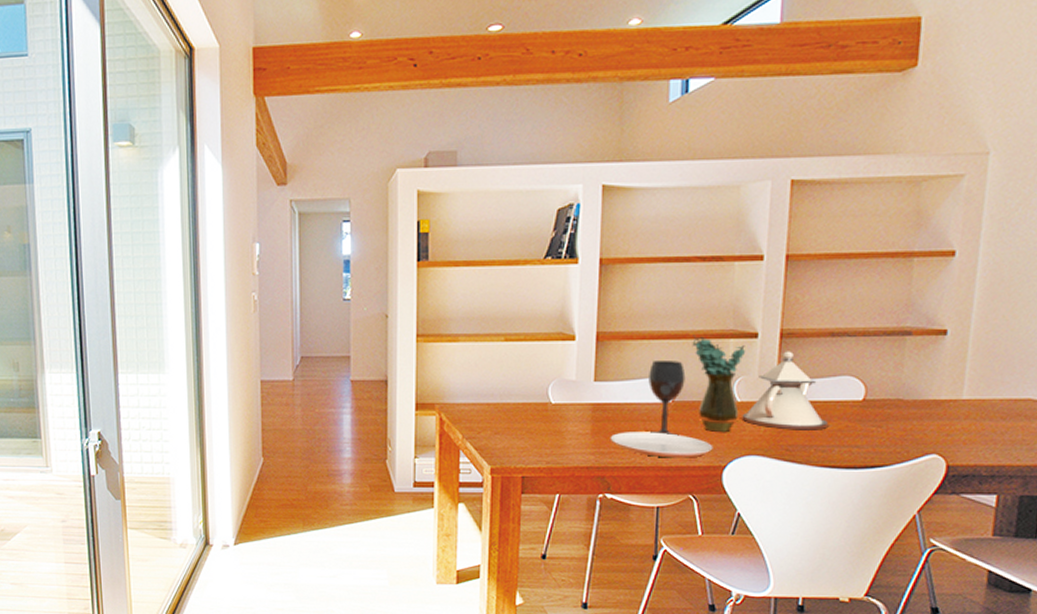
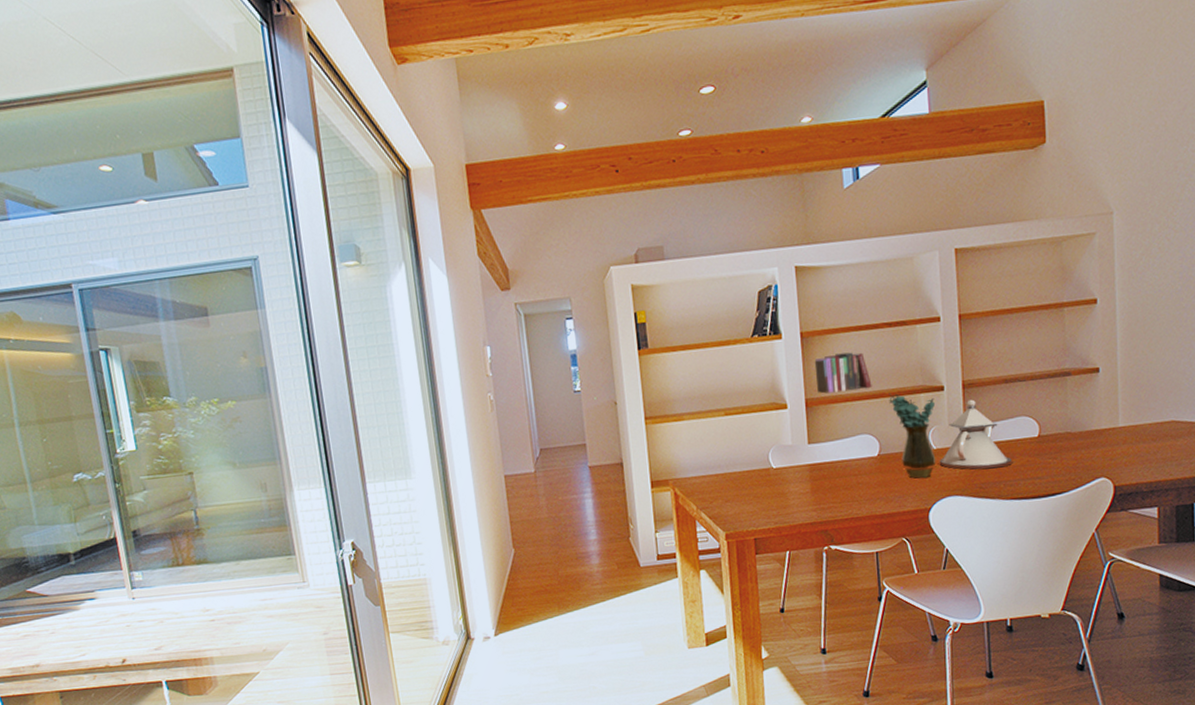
plate: present [610,432,713,458] -> none [828,484,918,507]
books: none [611,285,675,328] -> present [814,352,872,394]
wine glass: present [648,361,686,436] -> none [855,418,888,486]

